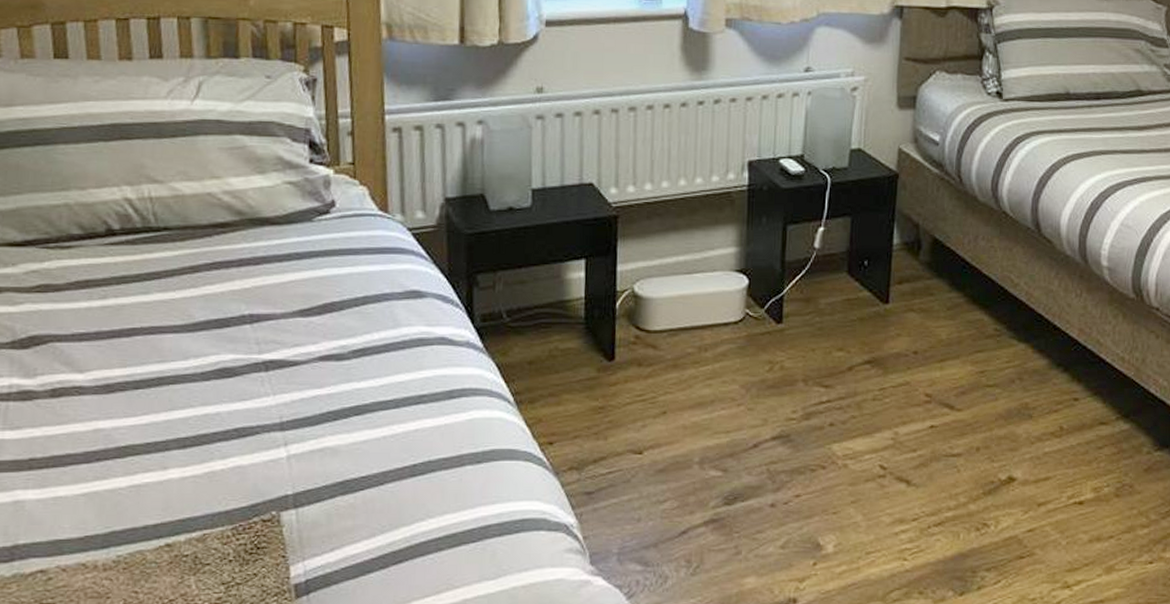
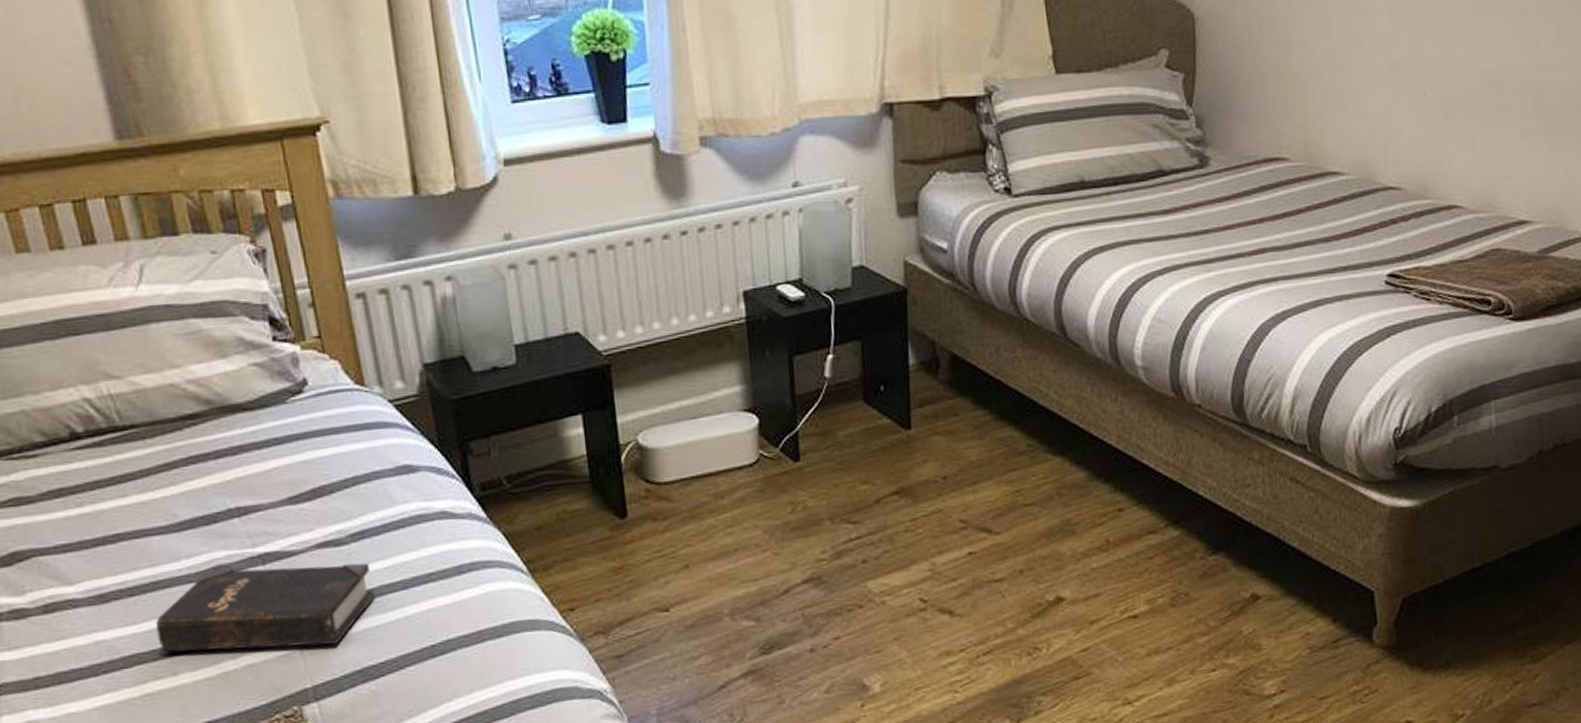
hardback book: none [154,371,367,455] -> present [156,563,375,653]

